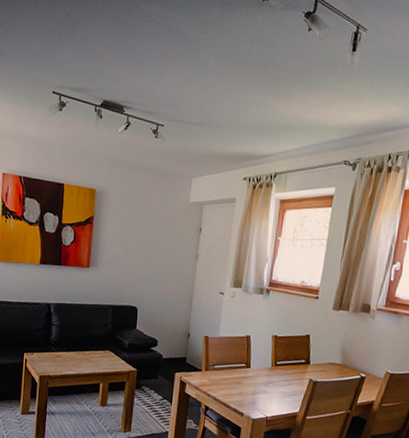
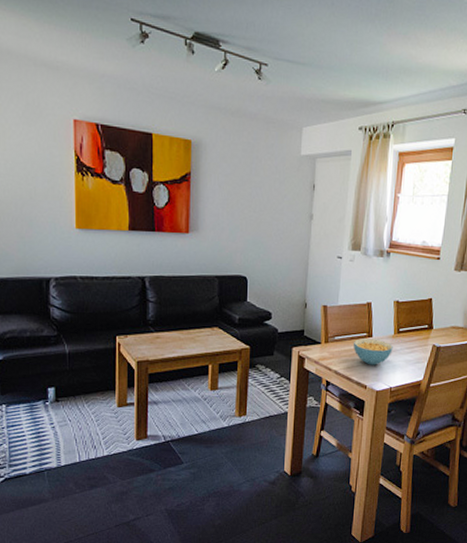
cereal bowl: none [232,369,270,395] -> present [354,338,393,365]

